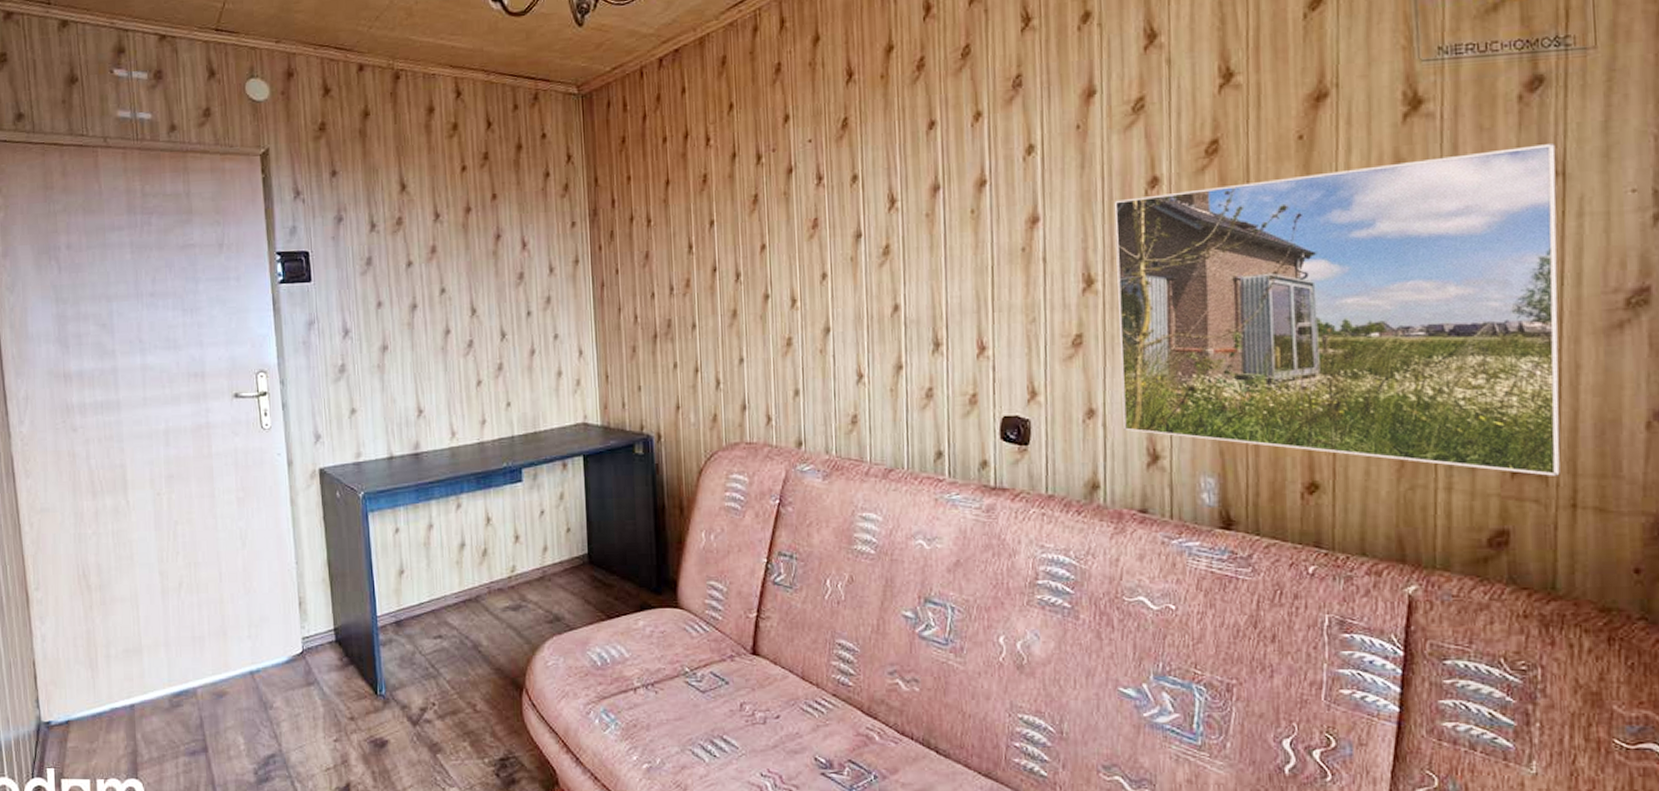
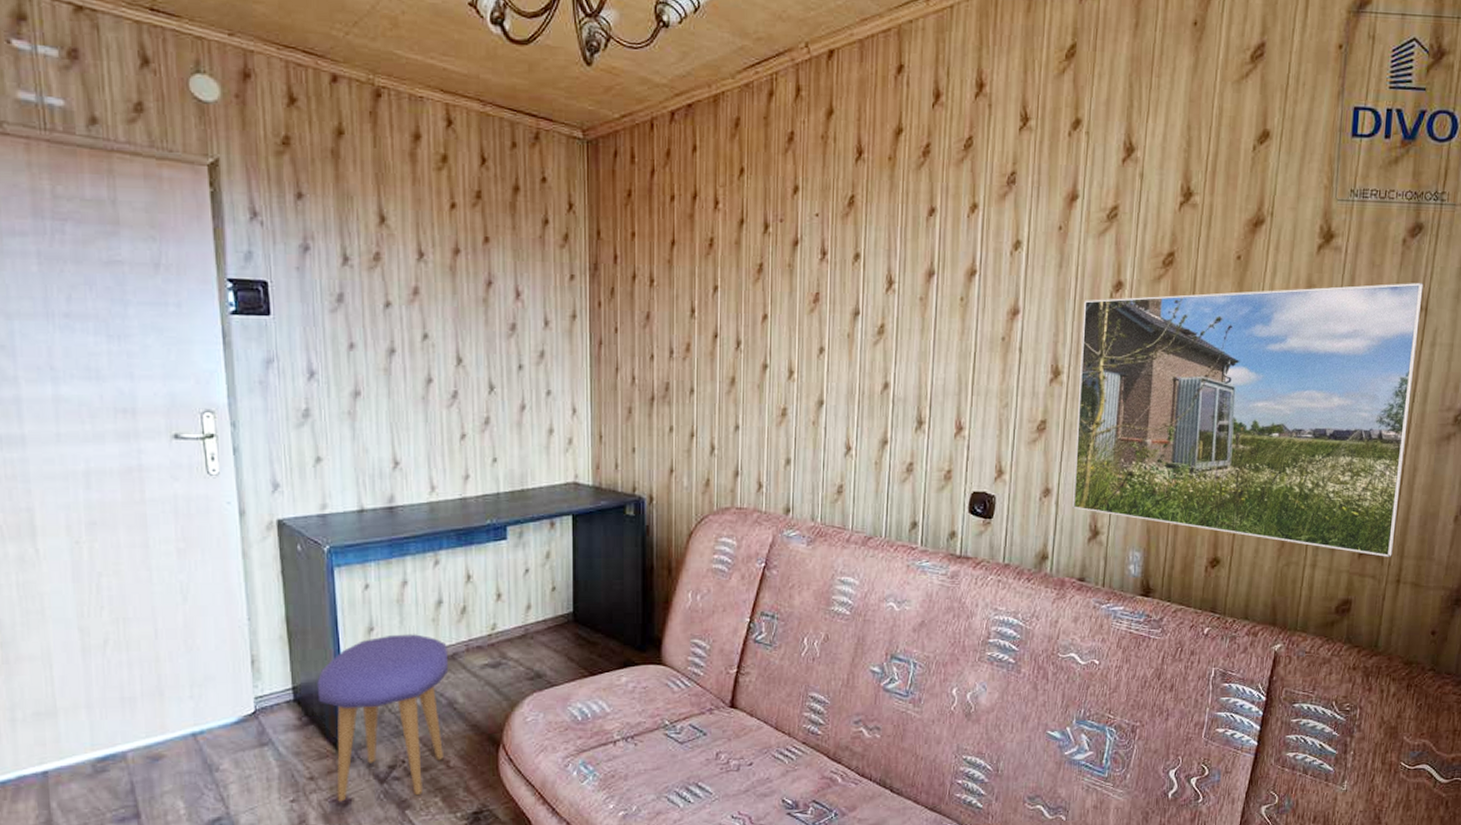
stool: none [355,577,473,743] -> present [317,634,449,802]

